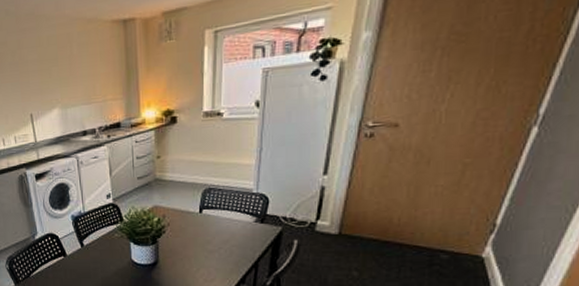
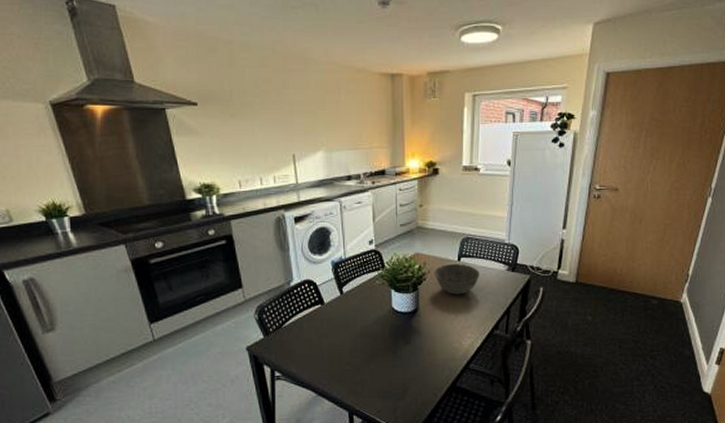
bowl: none [174,215,224,248] -> present [434,263,480,295]

